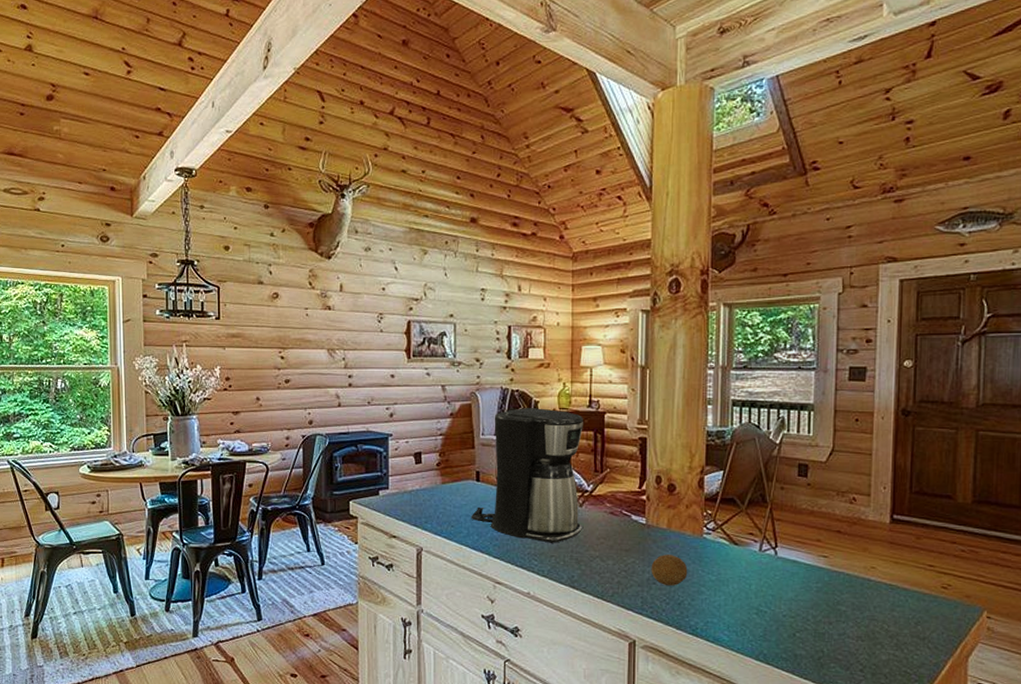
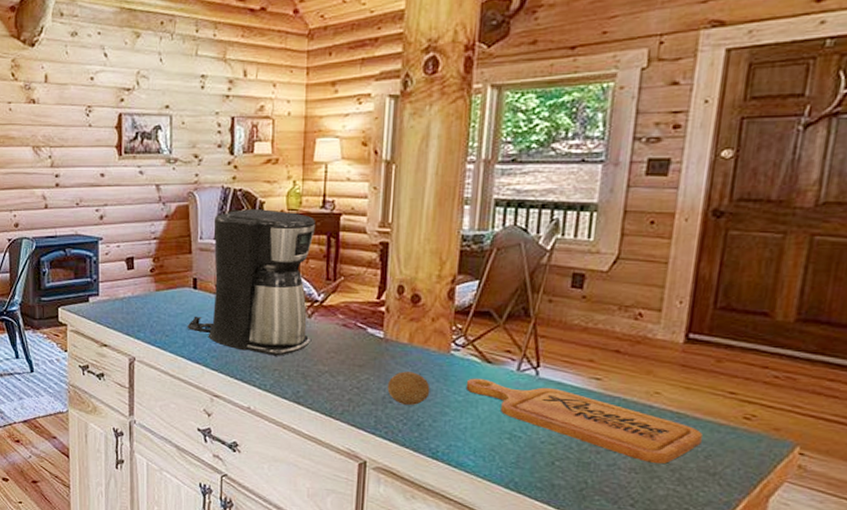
cutting board: none [717,559,911,632] -> present [465,378,703,464]

